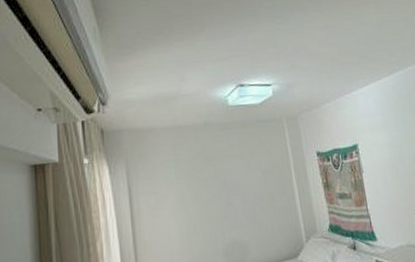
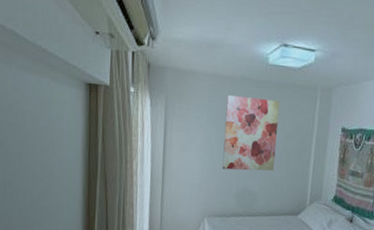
wall art: none [193,139,260,226] -> present [222,94,281,171]

